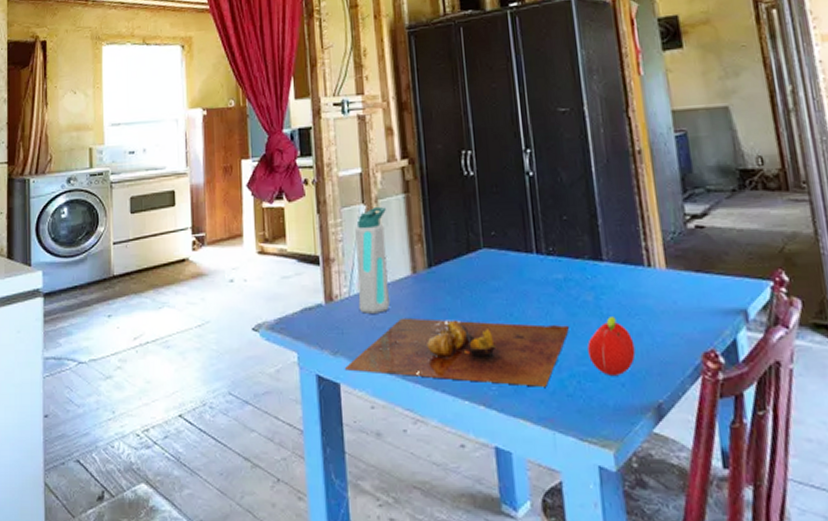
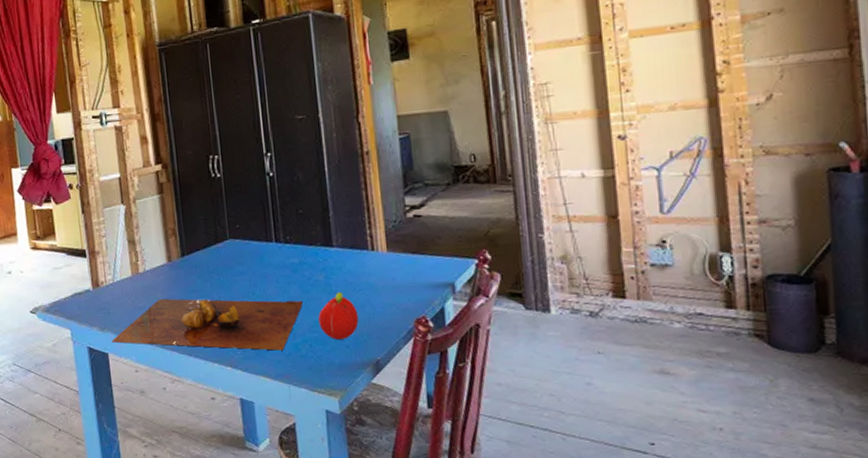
water bottle: present [355,206,391,314] -> none [116,206,150,296]

